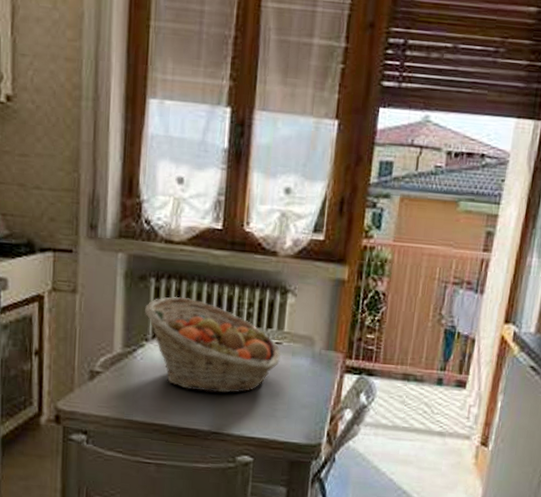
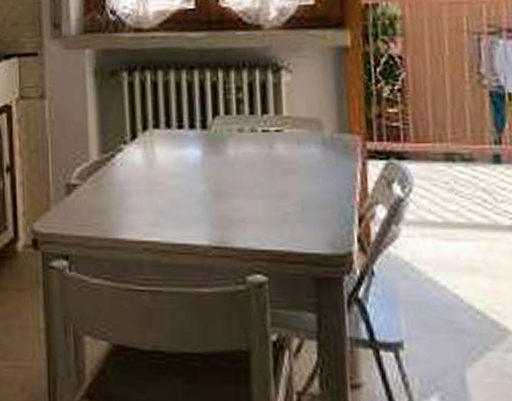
fruit basket: present [144,296,281,393] -> none [119,89,284,198]

